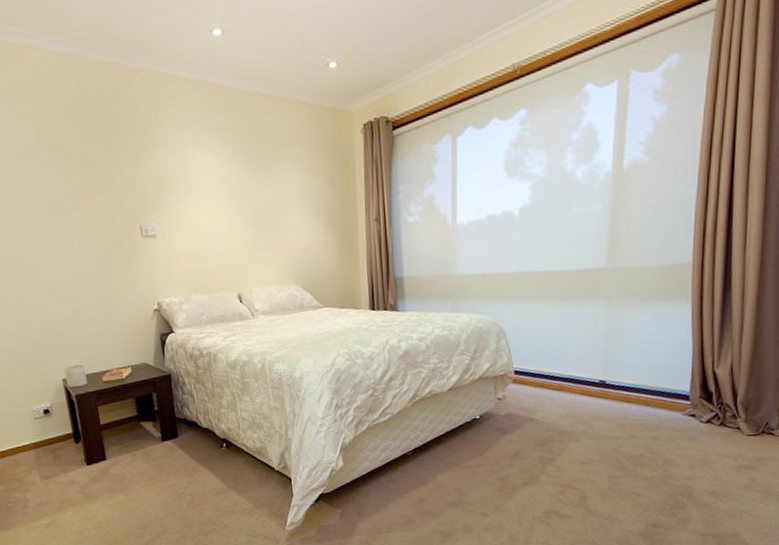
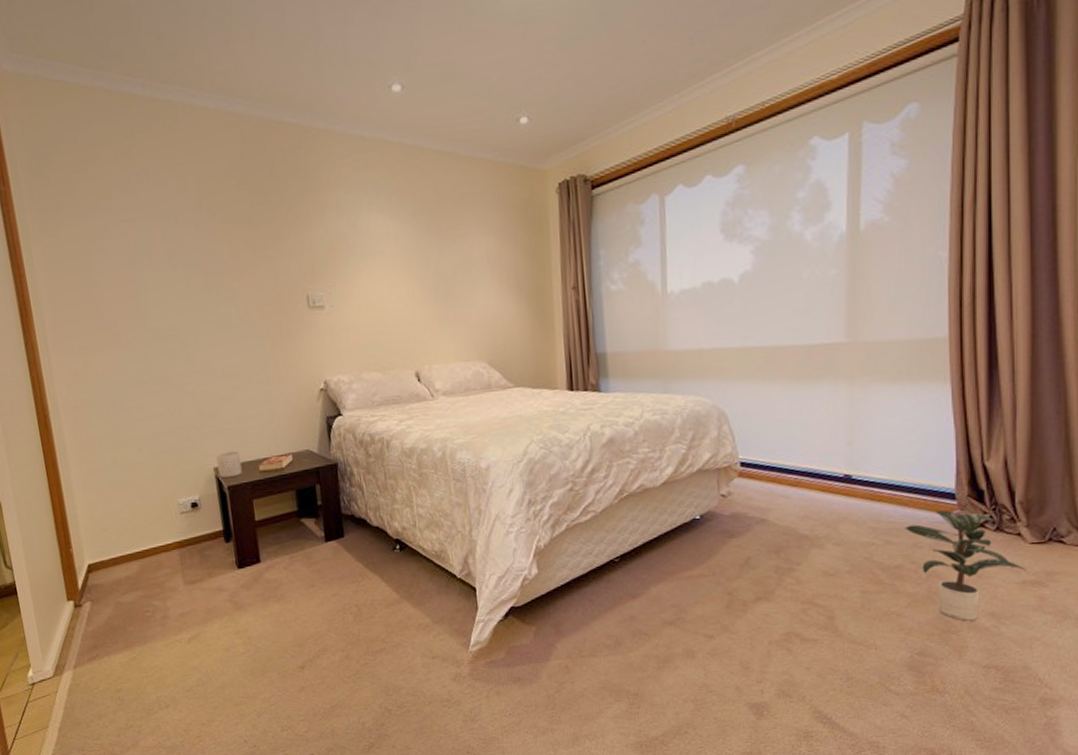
potted plant: none [646,409,742,499] -> present [904,510,1027,621]

